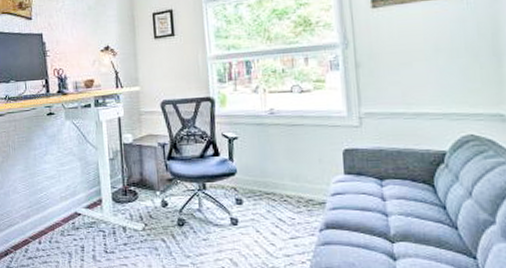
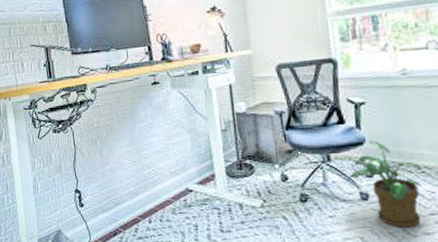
potted plant: none [221,172,285,250] -> present [348,141,423,228]

